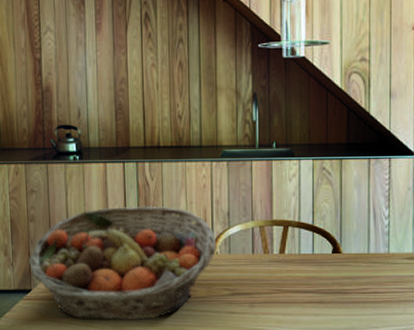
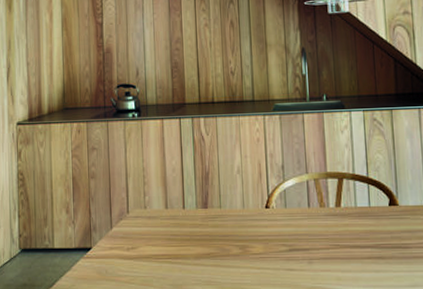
fruit basket: present [29,206,217,321] -> none [89,160,273,280]

